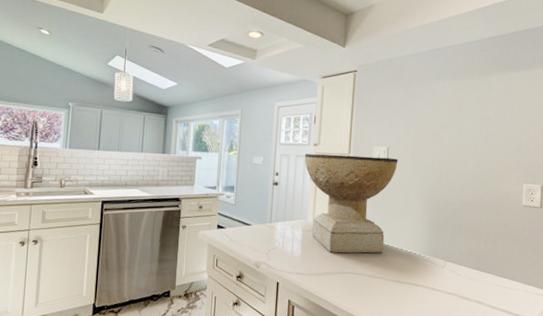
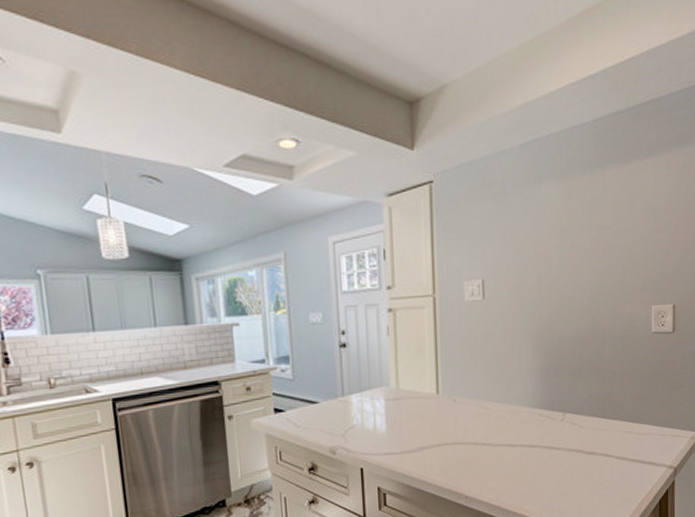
decorative bowl: present [304,154,398,253] -> none [376,293,497,423]

